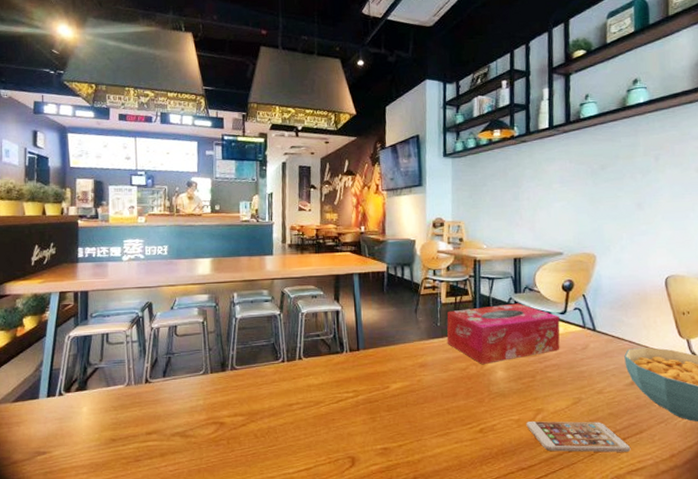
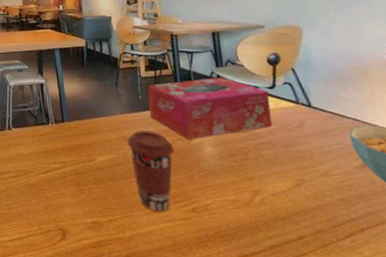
coffee cup: none [422,357,468,434] -> present [127,131,174,212]
smartphone: present [526,421,631,452] -> none [243,203,373,245]

